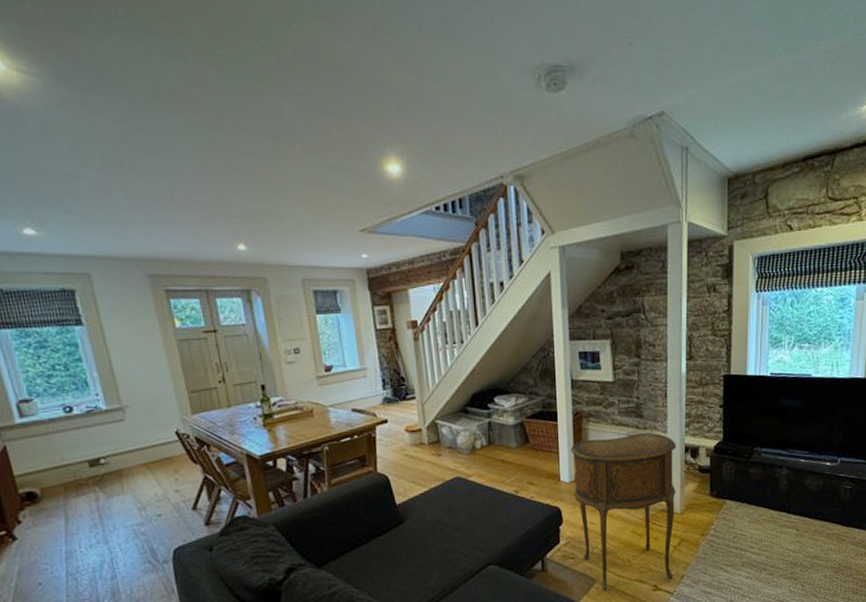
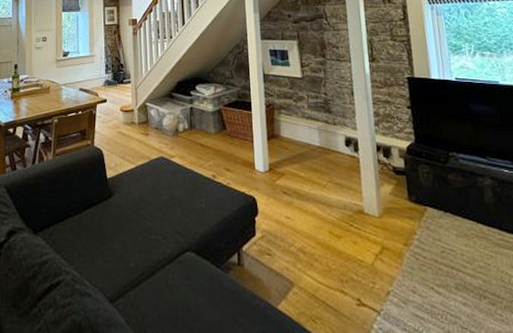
side table: present [570,432,676,591] -> none [264,128,378,298]

